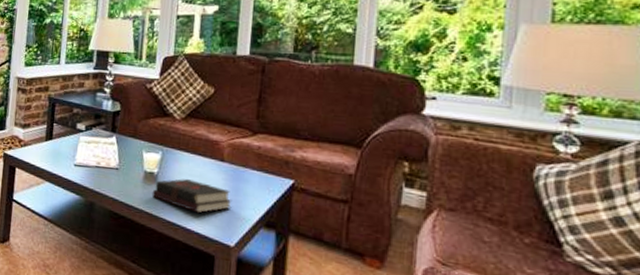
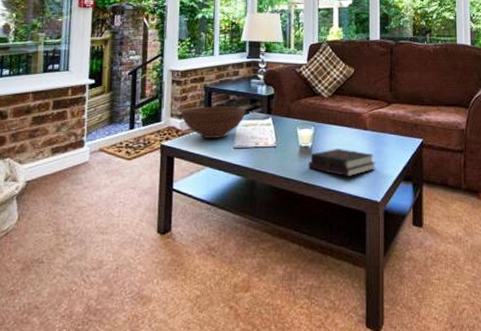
fruit bowl: none [24,118,90,153] -> present [181,106,246,138]

